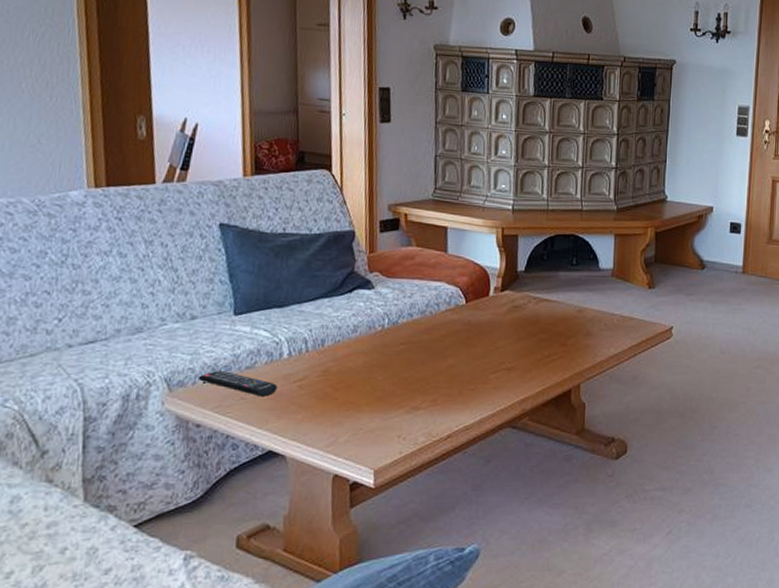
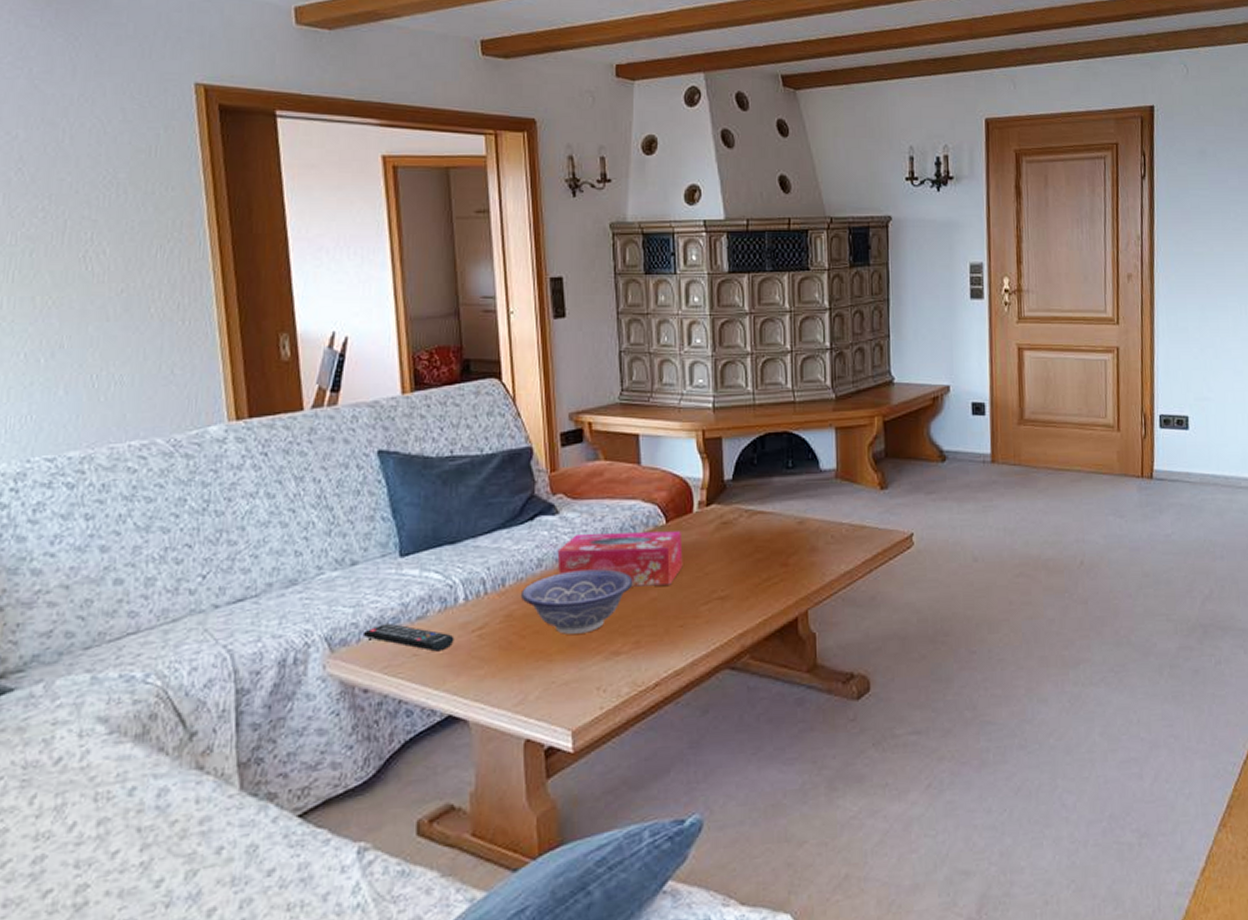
decorative bowl: none [336,337,435,390] -> present [520,569,633,634]
tissue box: none [370,306,478,355] -> present [557,531,683,587]

